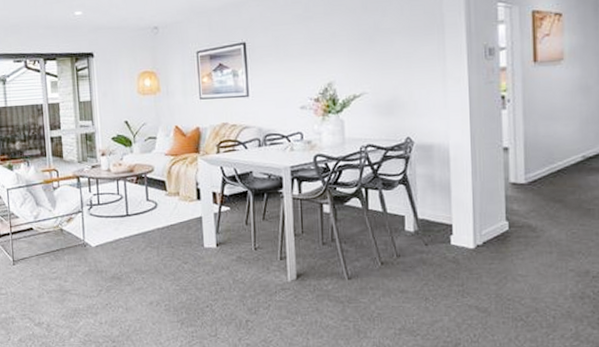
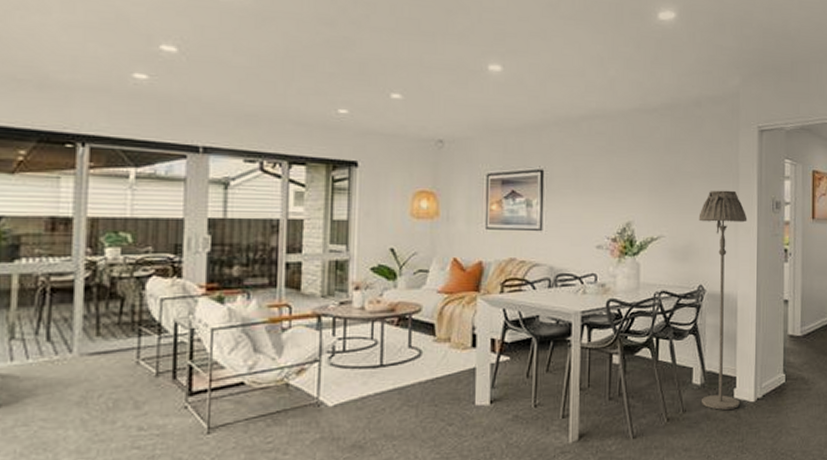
floor lamp: none [402,41,458,256] -> present [698,190,748,410]

